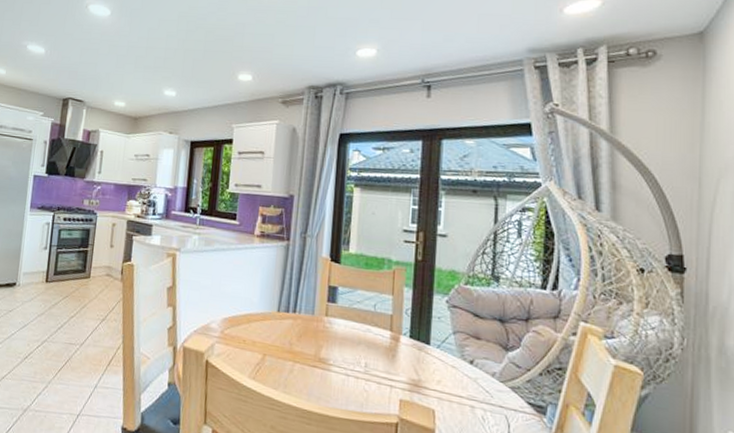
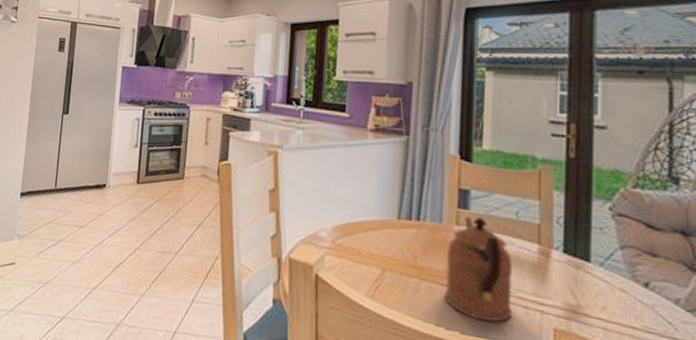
coffeepot: none [314,308,370,396] -> present [444,215,513,322]

